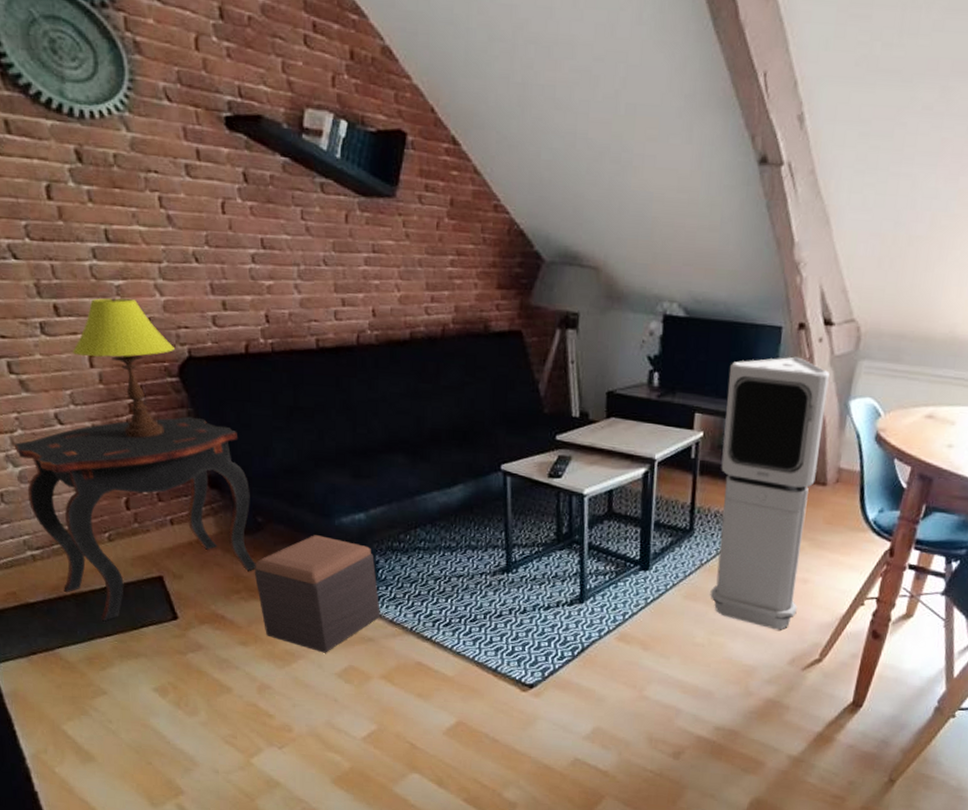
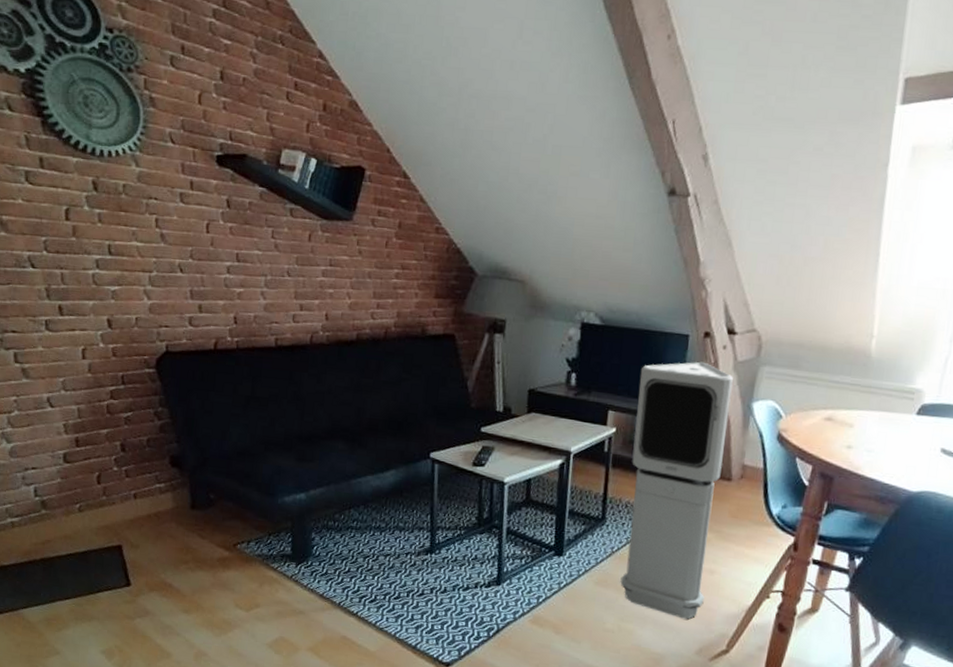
side table: present [15,416,256,622] -> none [10,402,206,586]
table lamp: present [72,298,174,438] -> none [69,301,155,421]
footstool: present [254,535,380,653] -> none [202,512,313,624]

